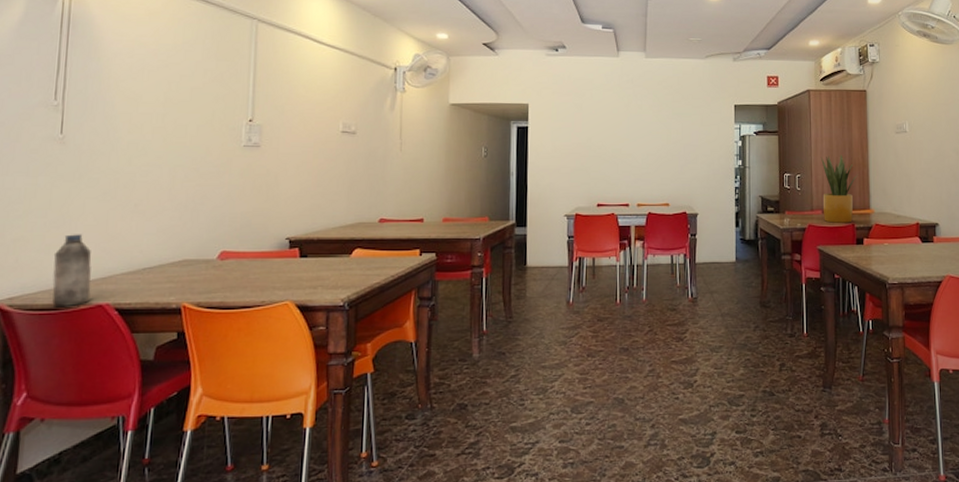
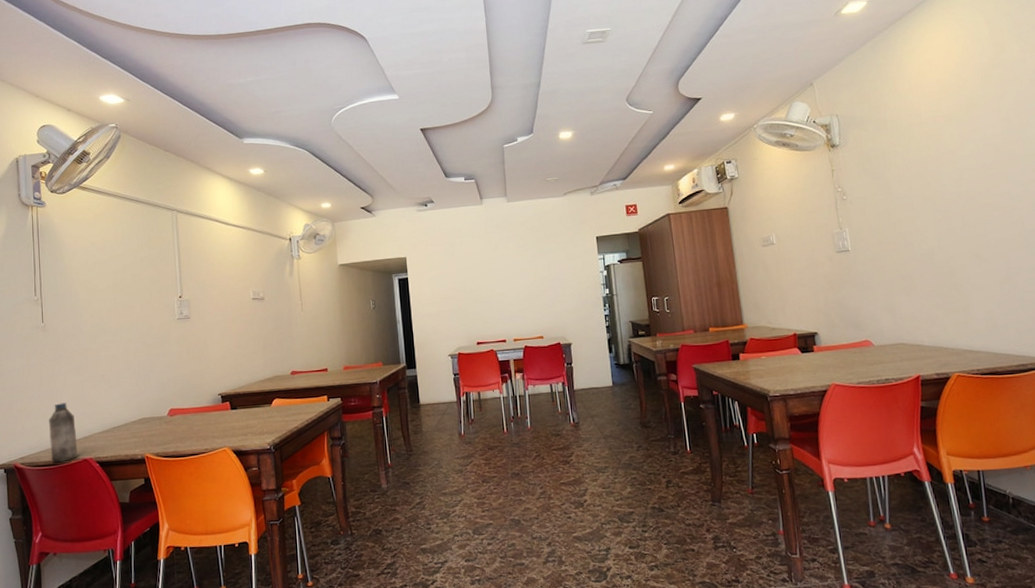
planter: present [821,155,858,223] -> none [688,273,728,341]

